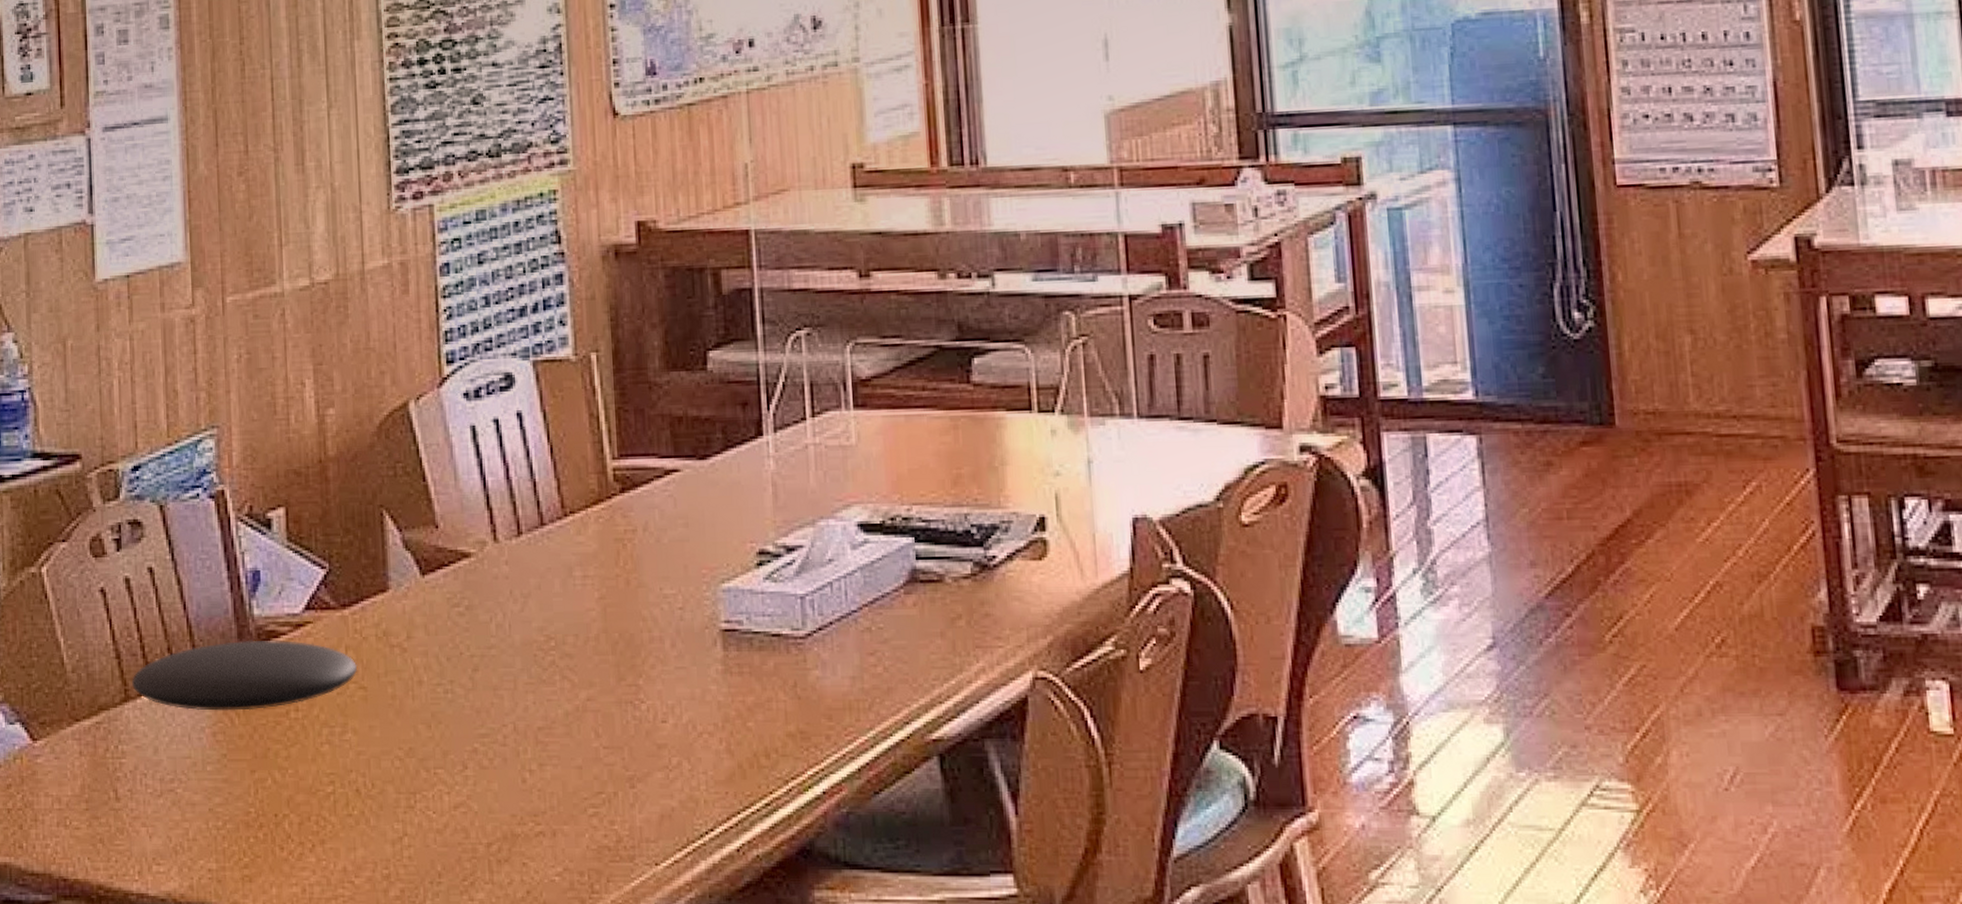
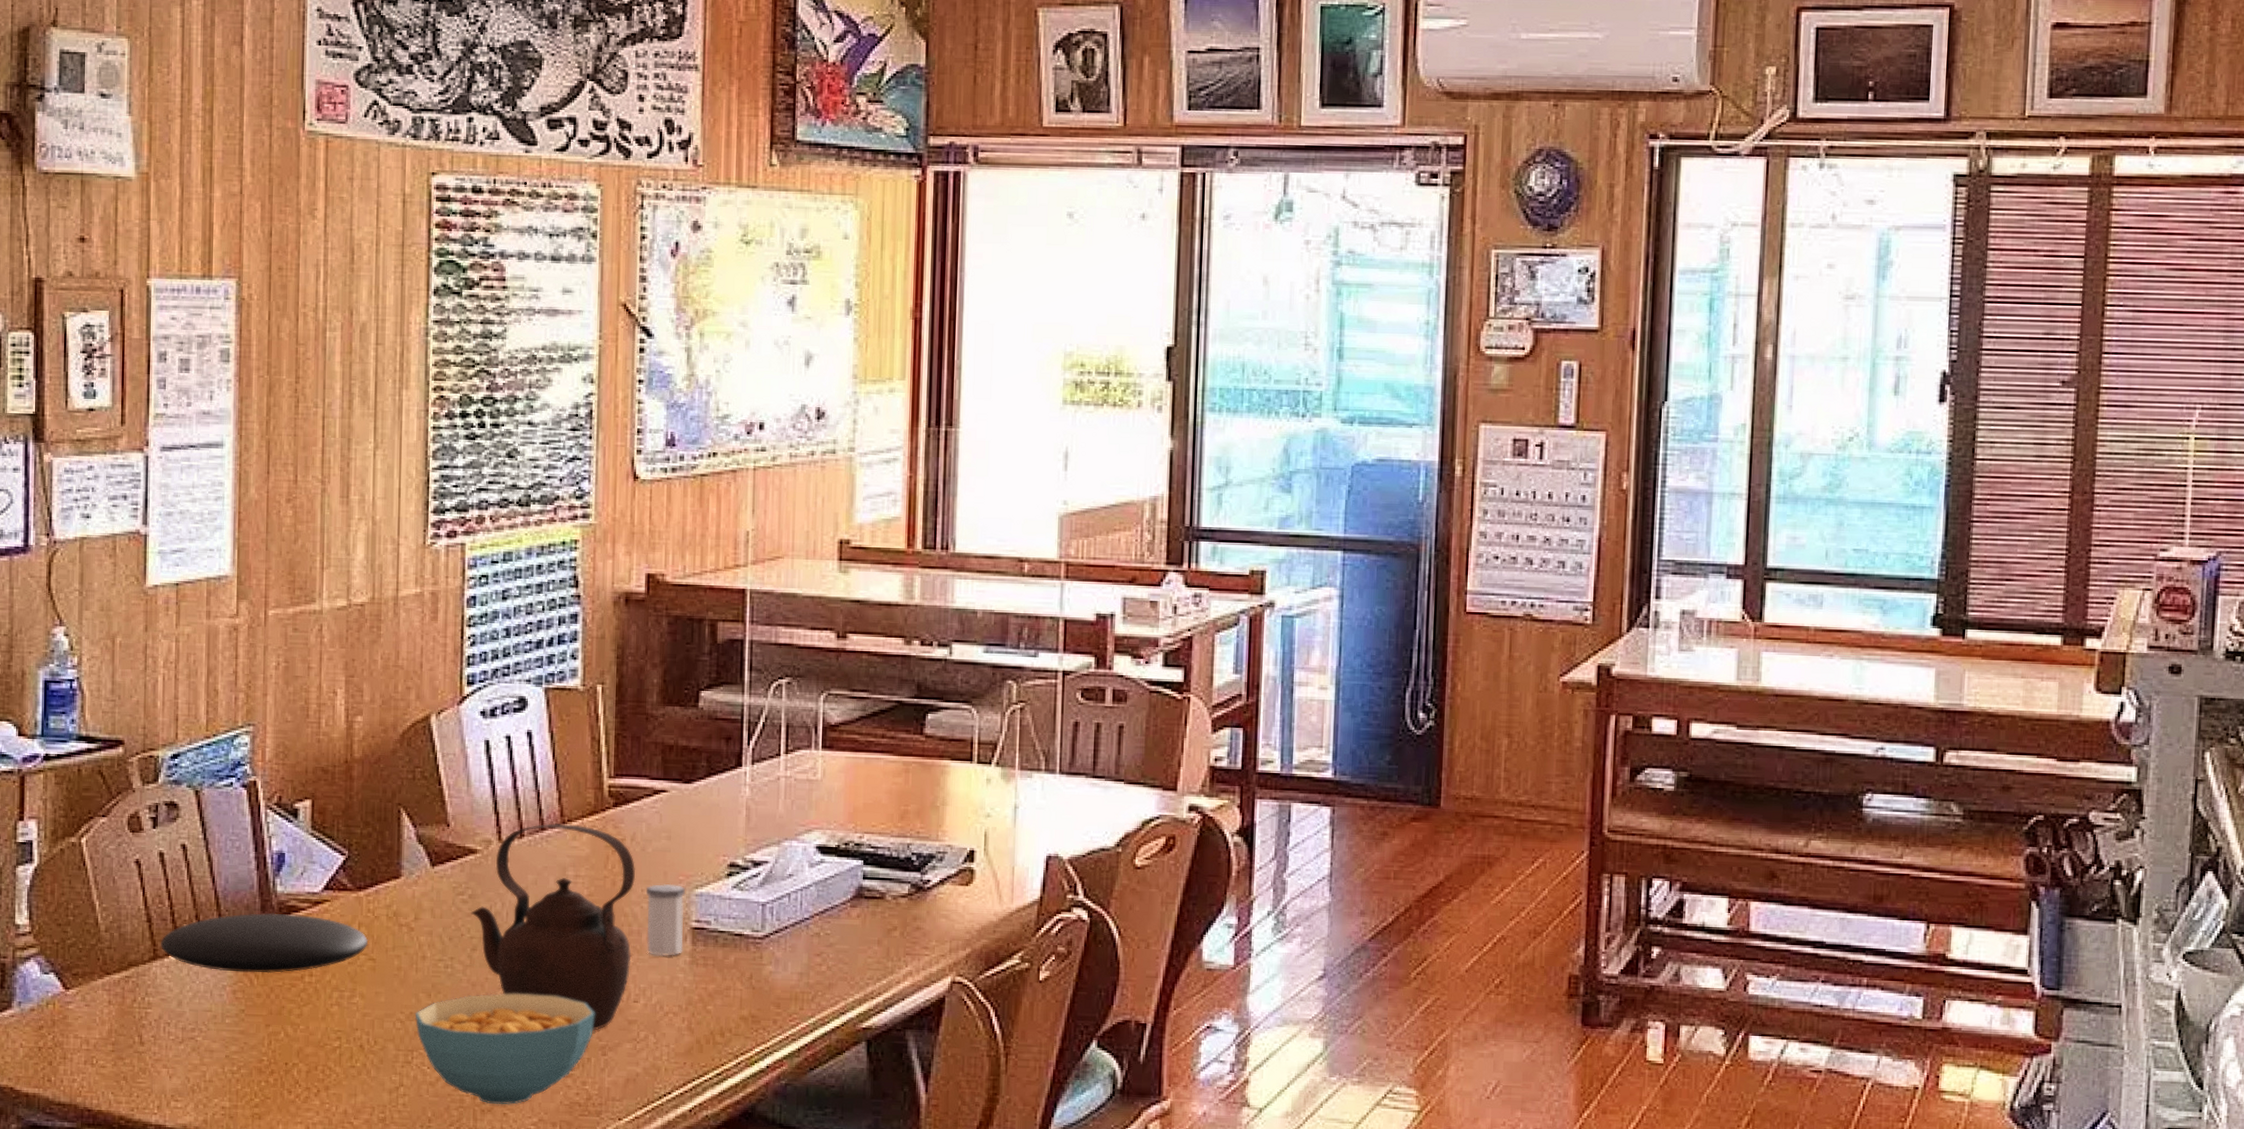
cereal bowl: none [414,719,619,853] -> present [415,993,595,1105]
teapot: none [468,516,655,759] -> present [470,823,636,1031]
salt shaker: none [664,579,714,665] -> present [645,883,686,956]

